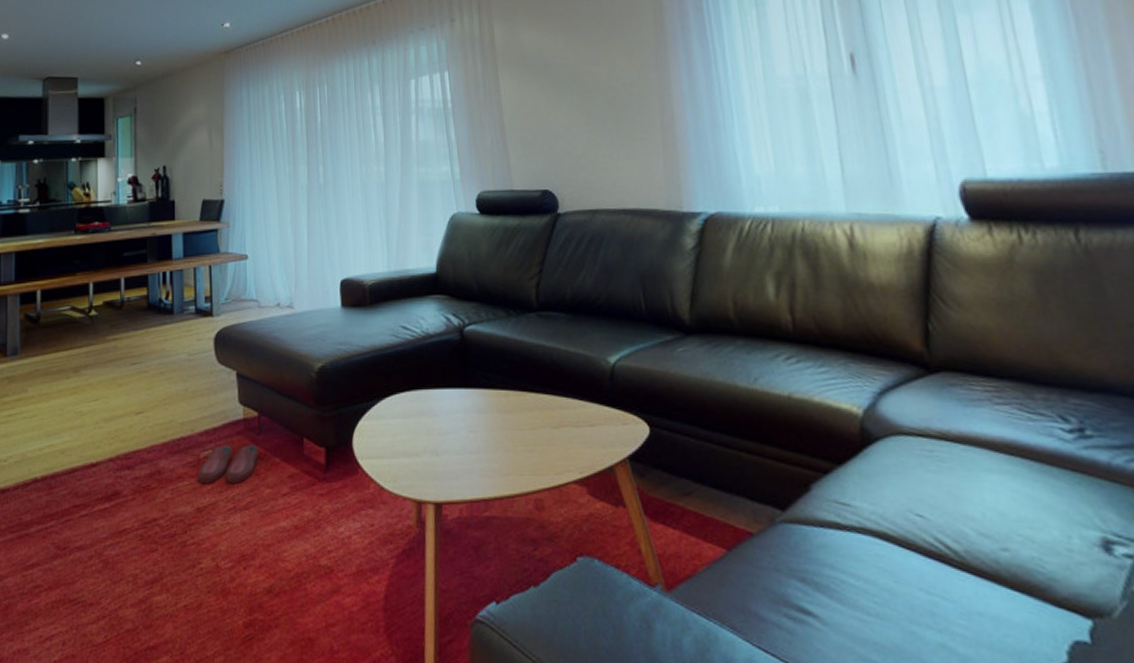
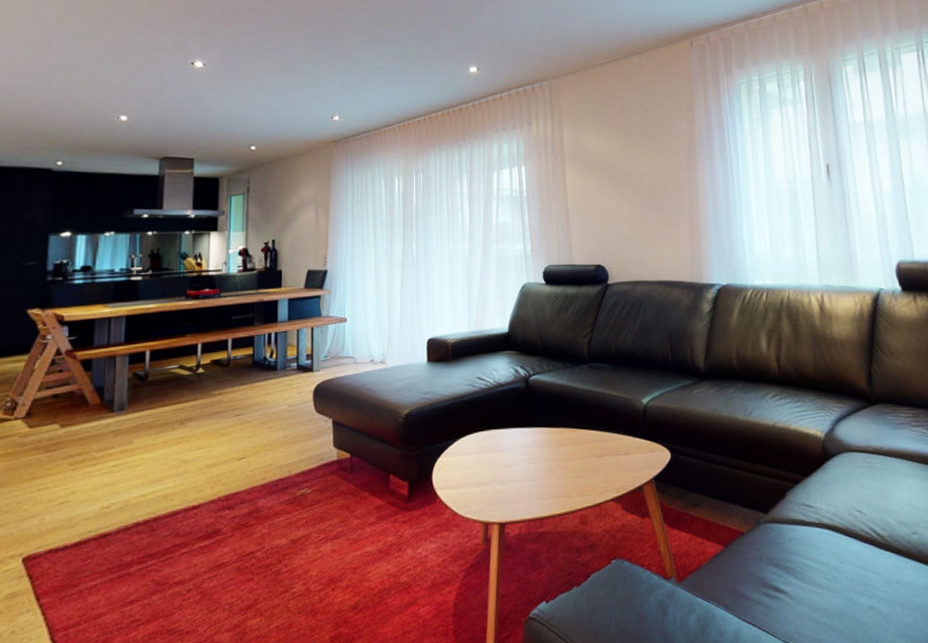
slippers: present [197,444,259,485] -> none [293,482,350,519]

